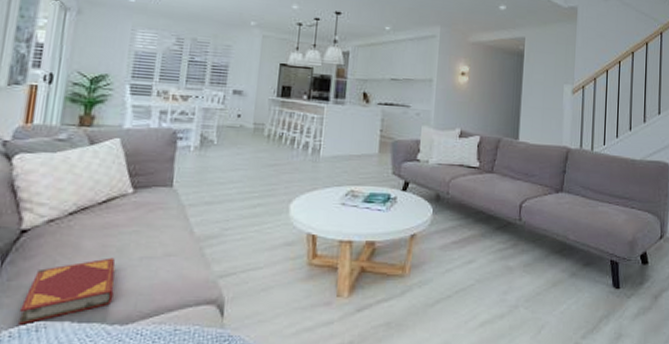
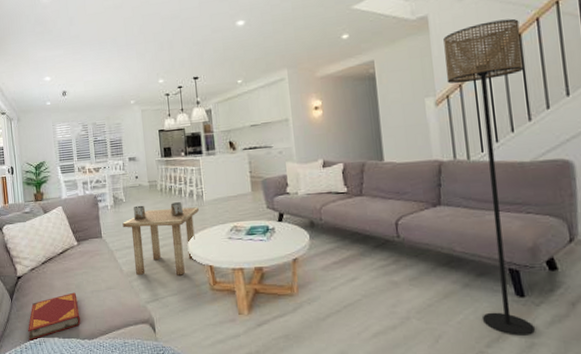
side table: none [206,151,312,245] -> present [122,202,199,276]
floor lamp: none [582,25,648,327] -> present [443,18,535,336]

